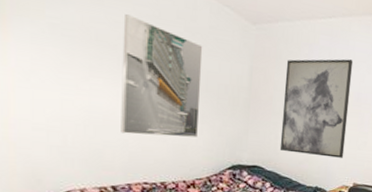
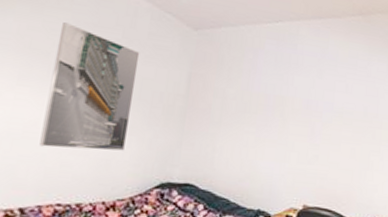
wall art: present [279,59,354,158] -> none [216,63,302,175]

